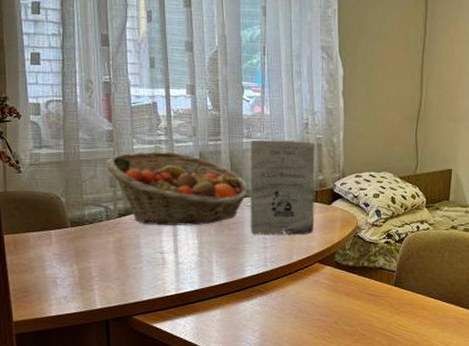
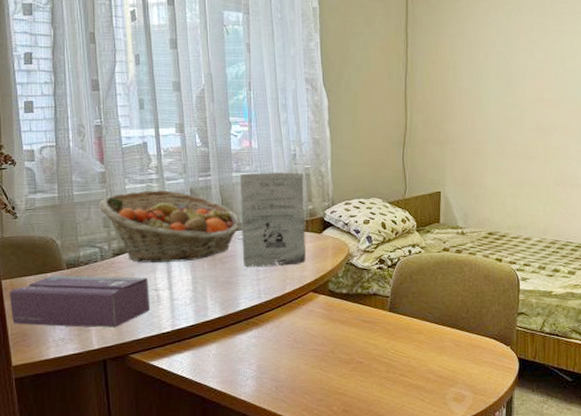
tissue box: none [11,232,155,290] -> present [9,274,150,329]

